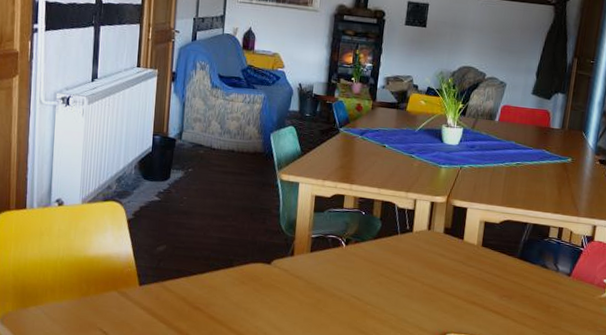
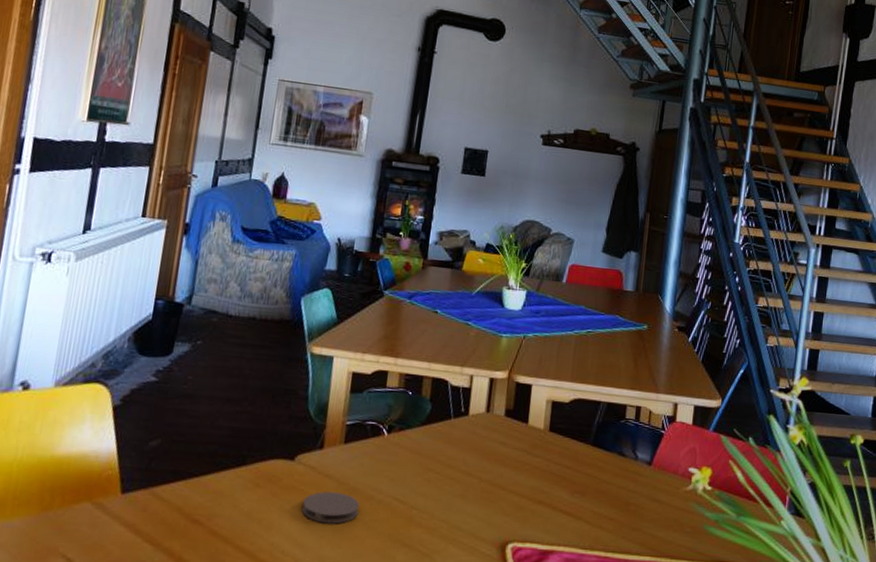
coaster: none [278,289,325,314] -> present [301,491,360,524]

